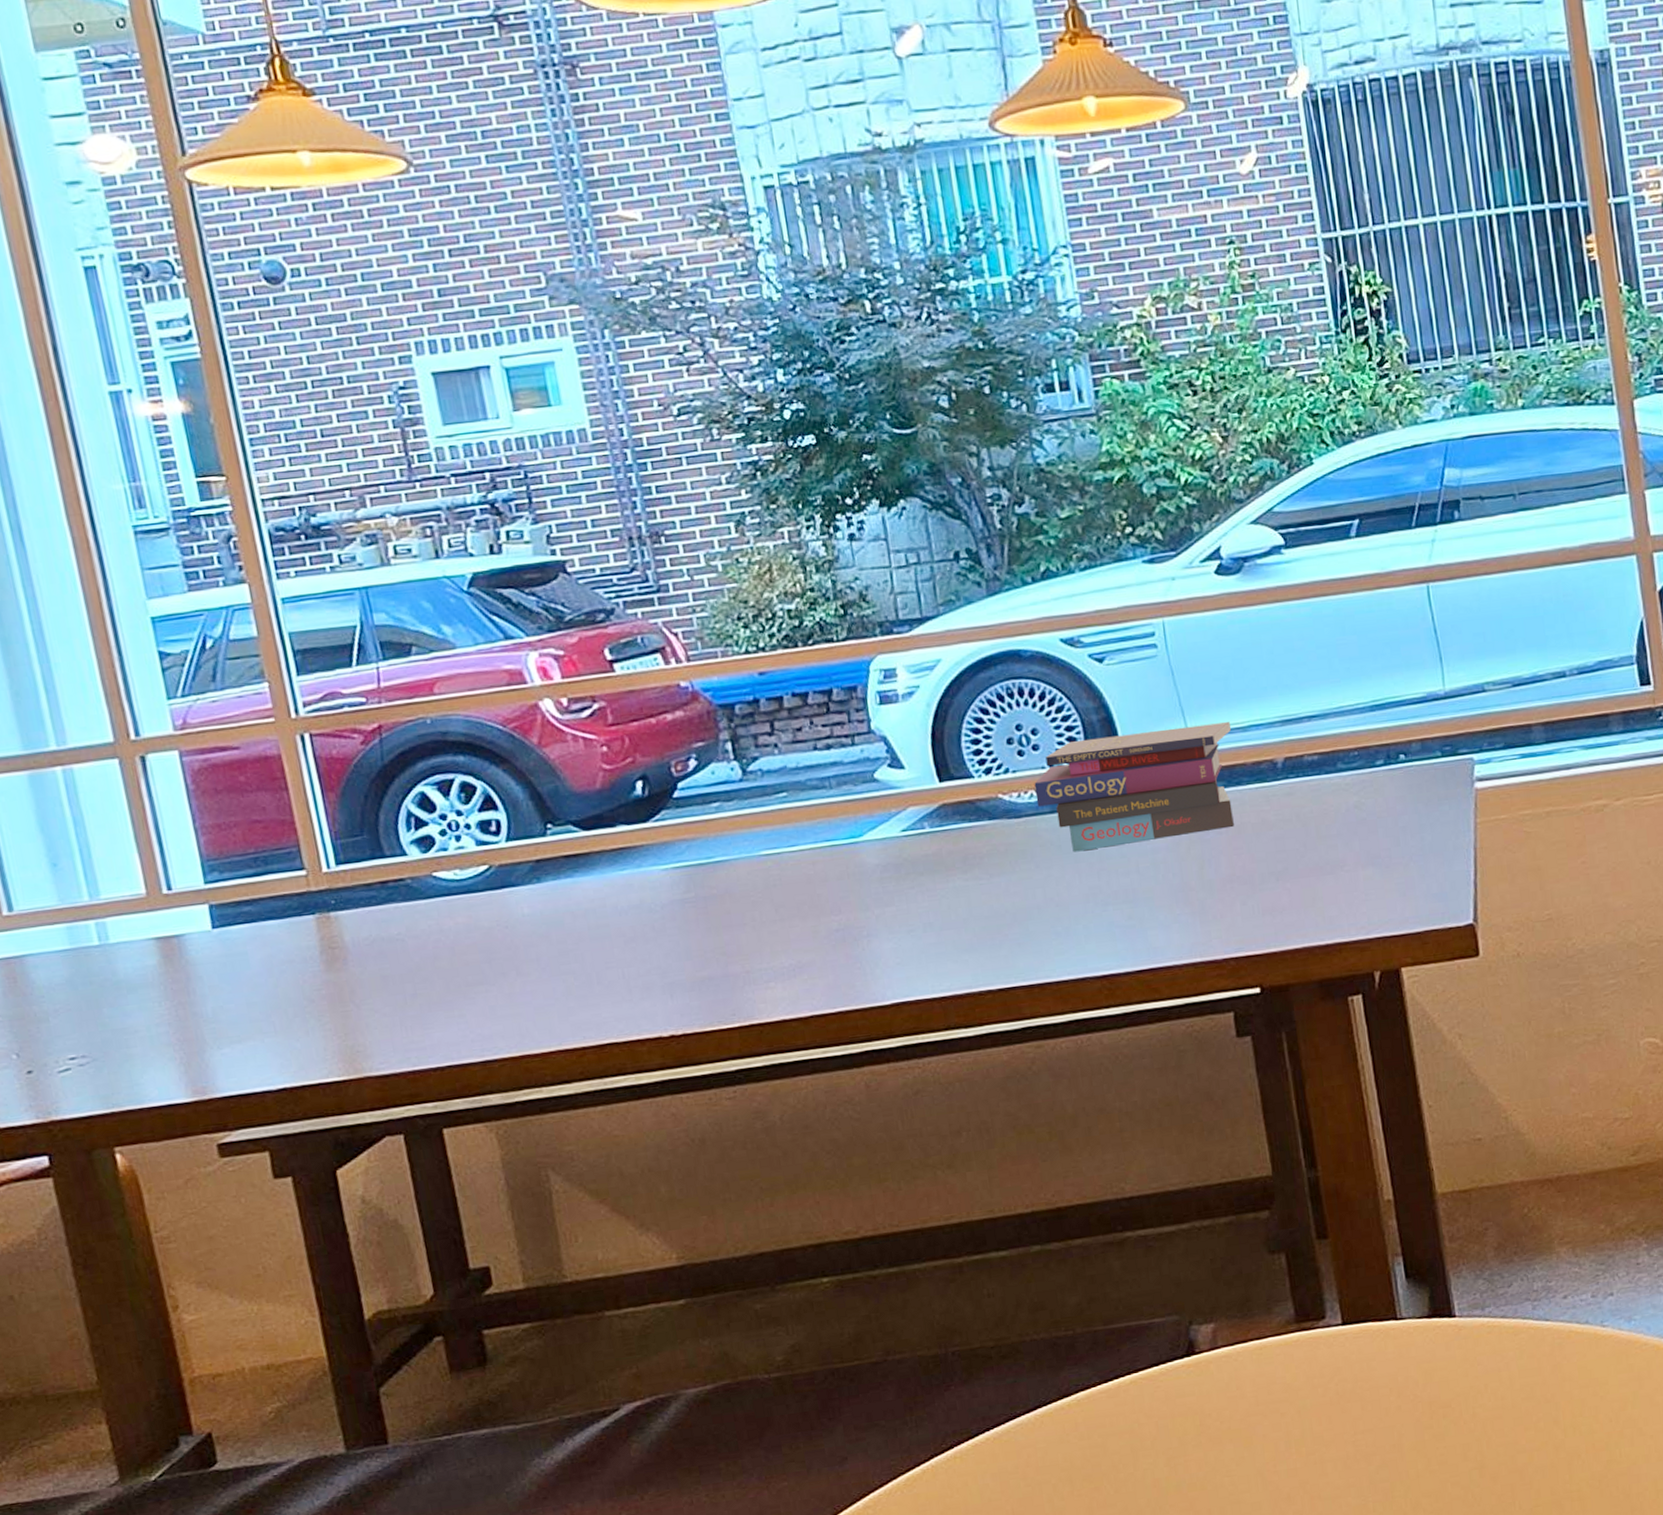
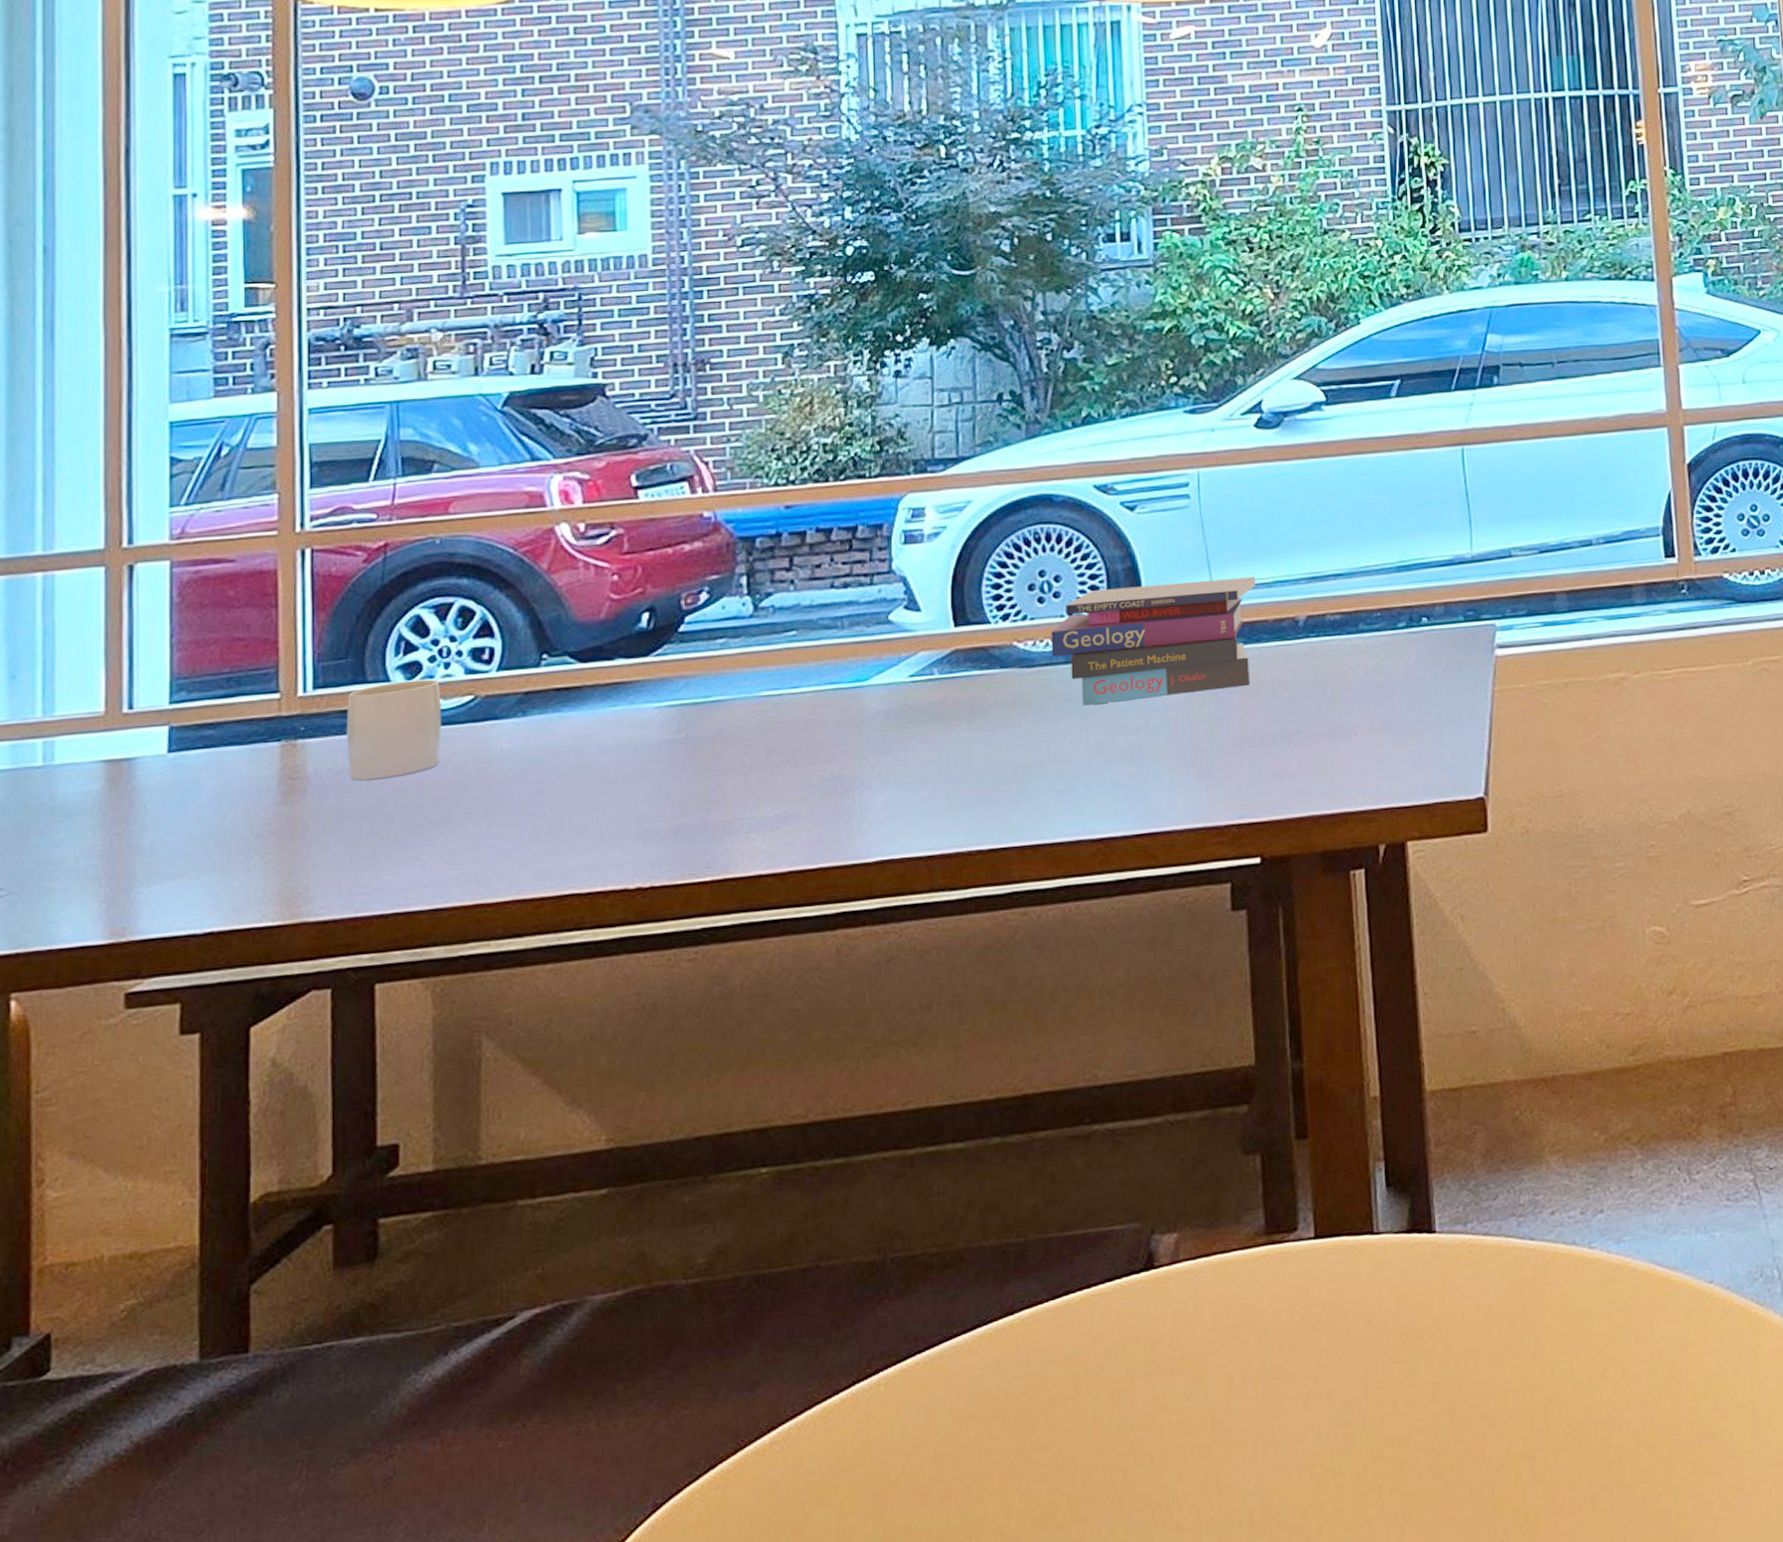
mug: none [370,851,467,948] -> present [345,679,442,781]

